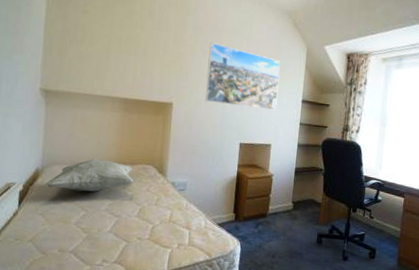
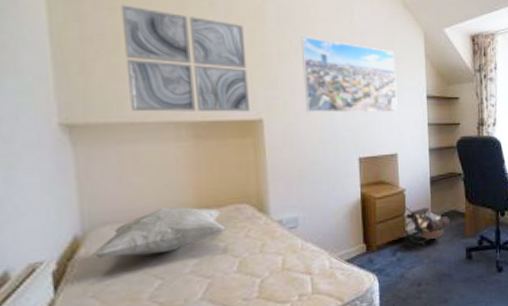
wall art: none [85,9,170,96] -> present [120,4,251,112]
backpack: none [267,188,308,224] -> present [404,205,451,245]

